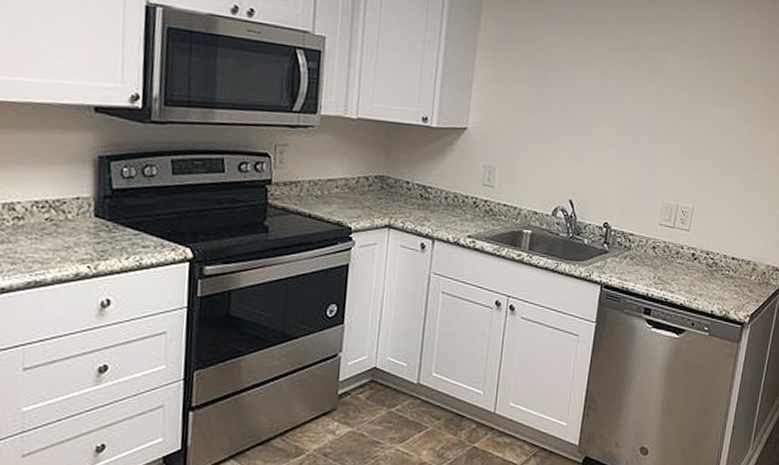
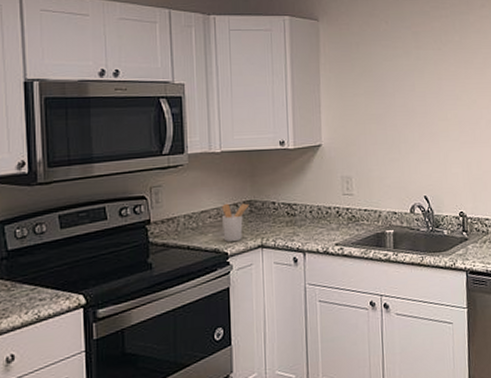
utensil holder: none [348,174,381,217] -> present [222,203,250,242]

